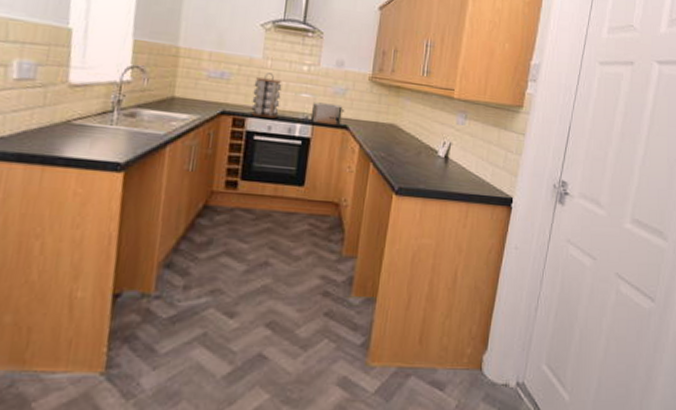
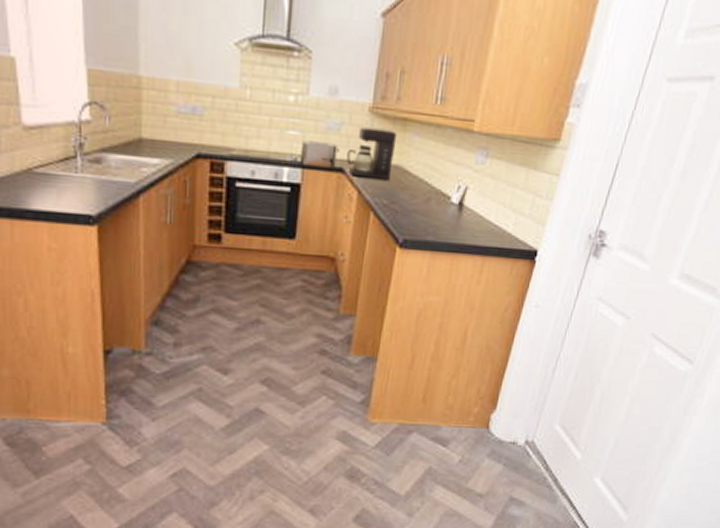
spice rack: present [250,72,282,119] -> none [230,105,265,162]
coffee maker: none [350,93,392,137] -> present [346,127,397,181]

